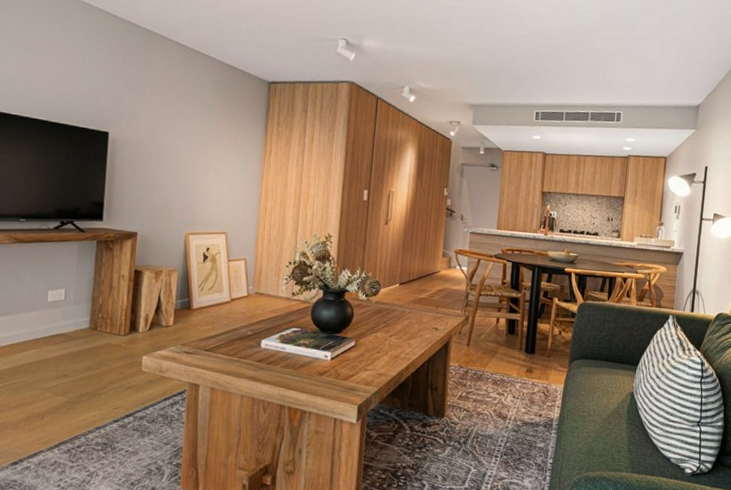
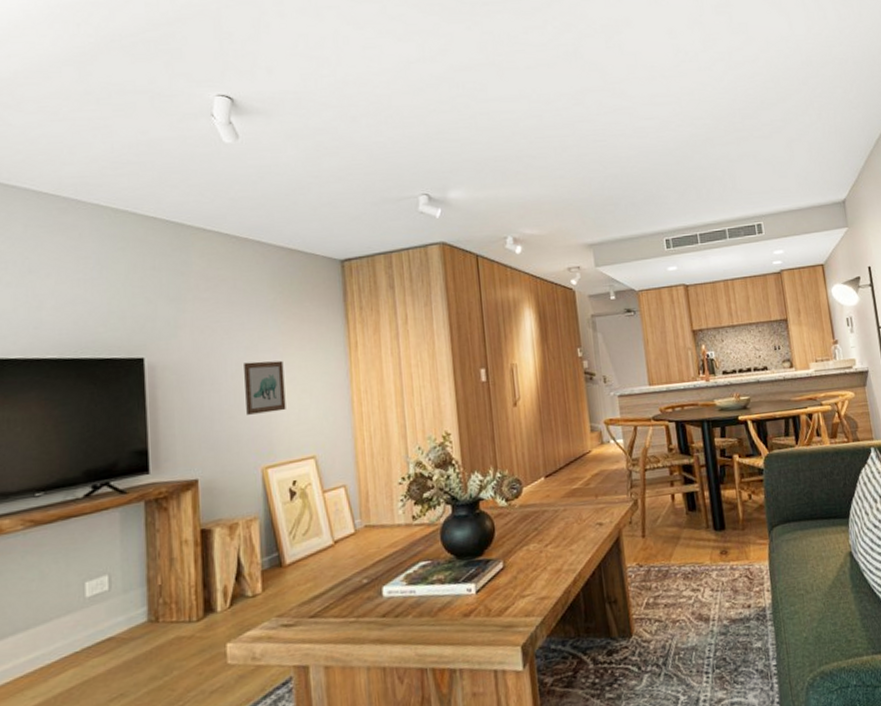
wall art: none [180,150,213,193] -> present [244,360,286,415]

